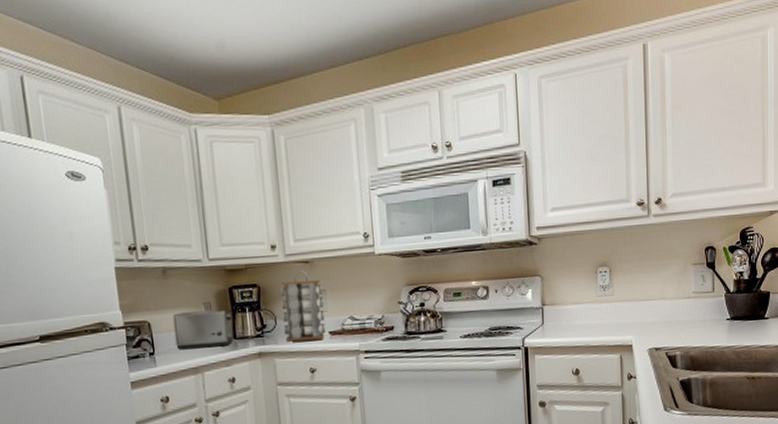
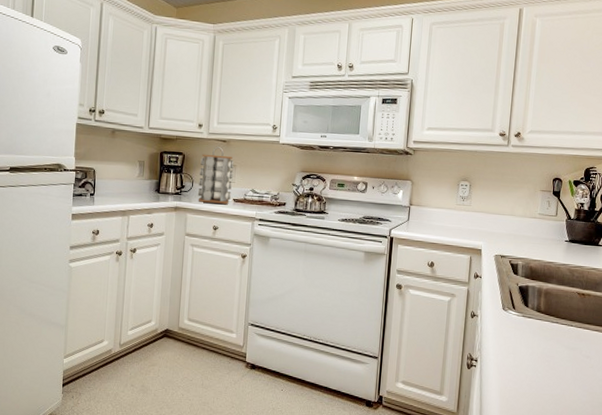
toaster: present [172,309,234,350] -> none [112,165,160,198]

